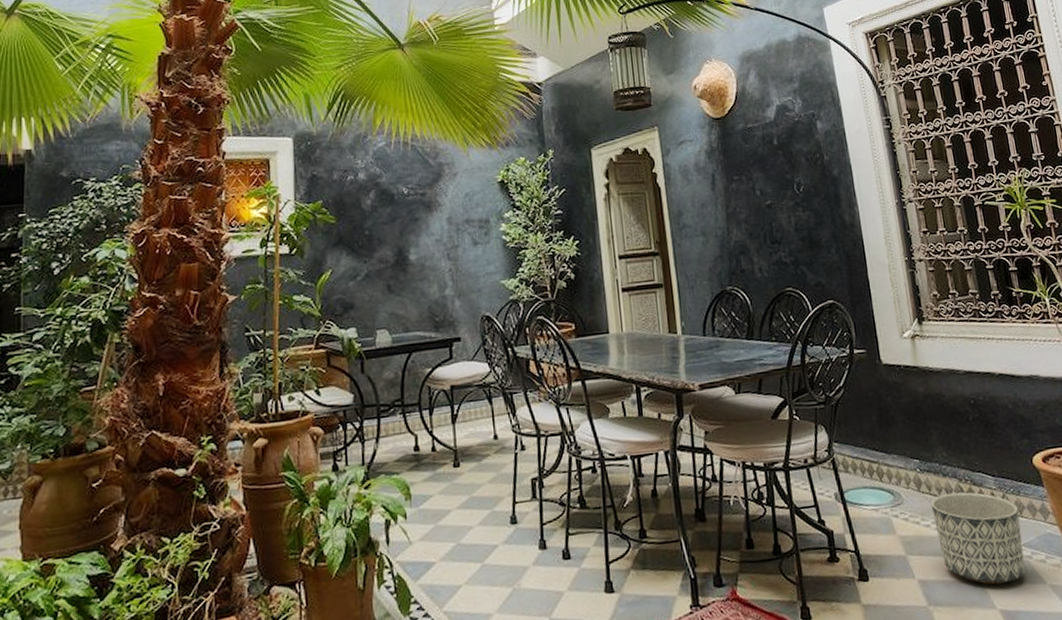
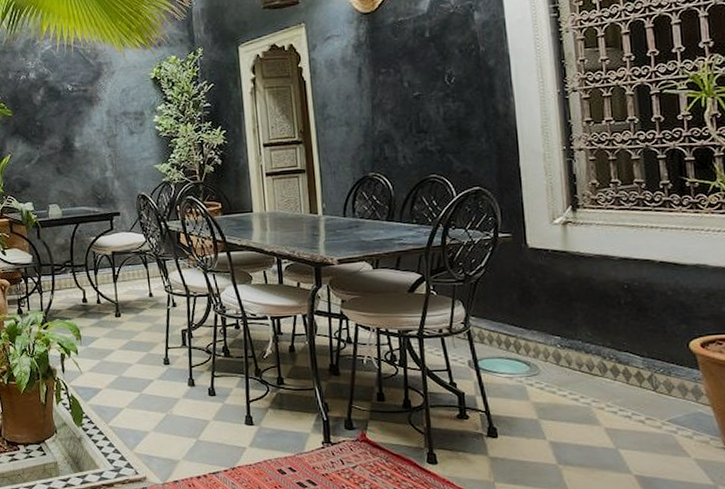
planter: present [930,492,1026,585] -> none [569,368,669,453]

